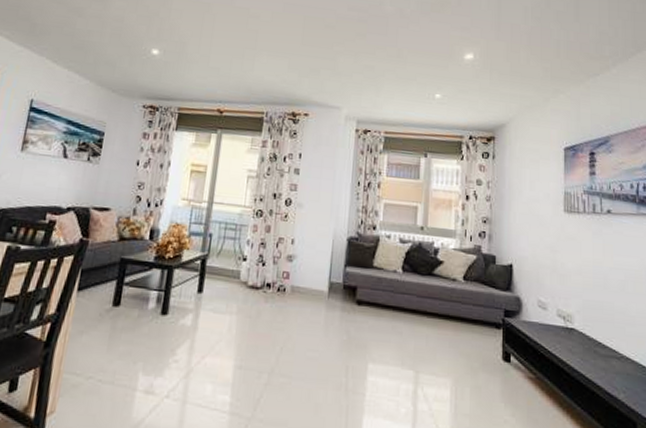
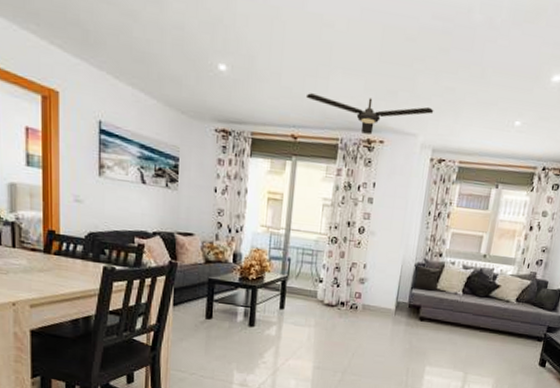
ceiling fan: none [232,72,356,108] -> present [305,93,434,135]

